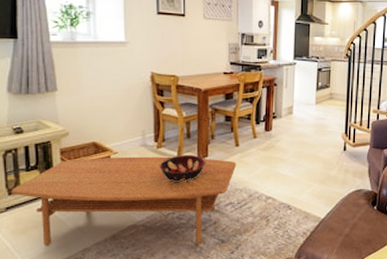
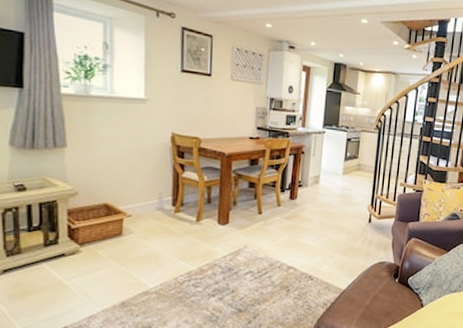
coffee table: present [10,156,237,246] -> none [8,220,259,313]
decorative bowl: present [159,154,206,183] -> none [176,220,227,250]

